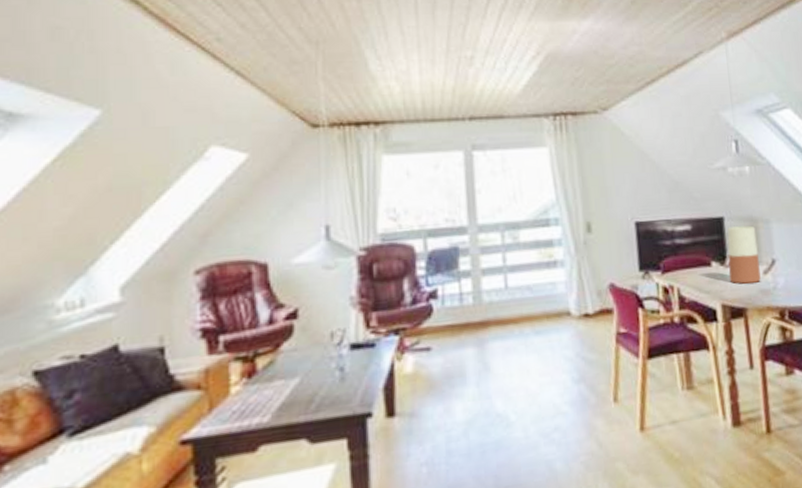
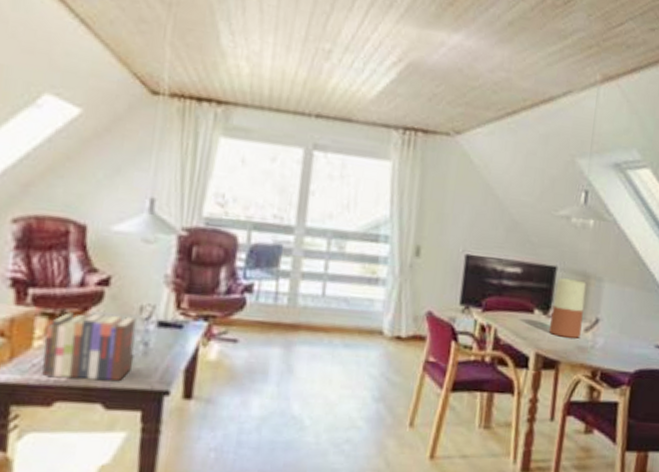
books: none [241,344,332,422] -> present [42,312,137,382]

